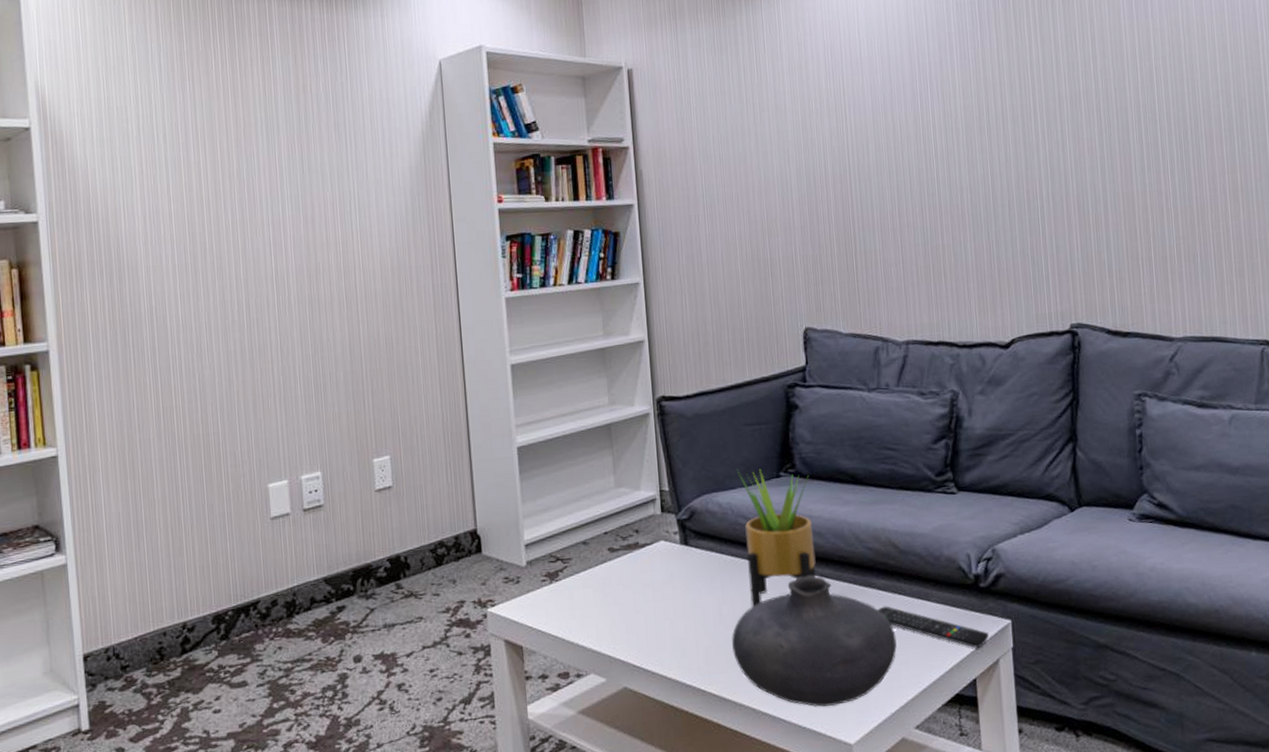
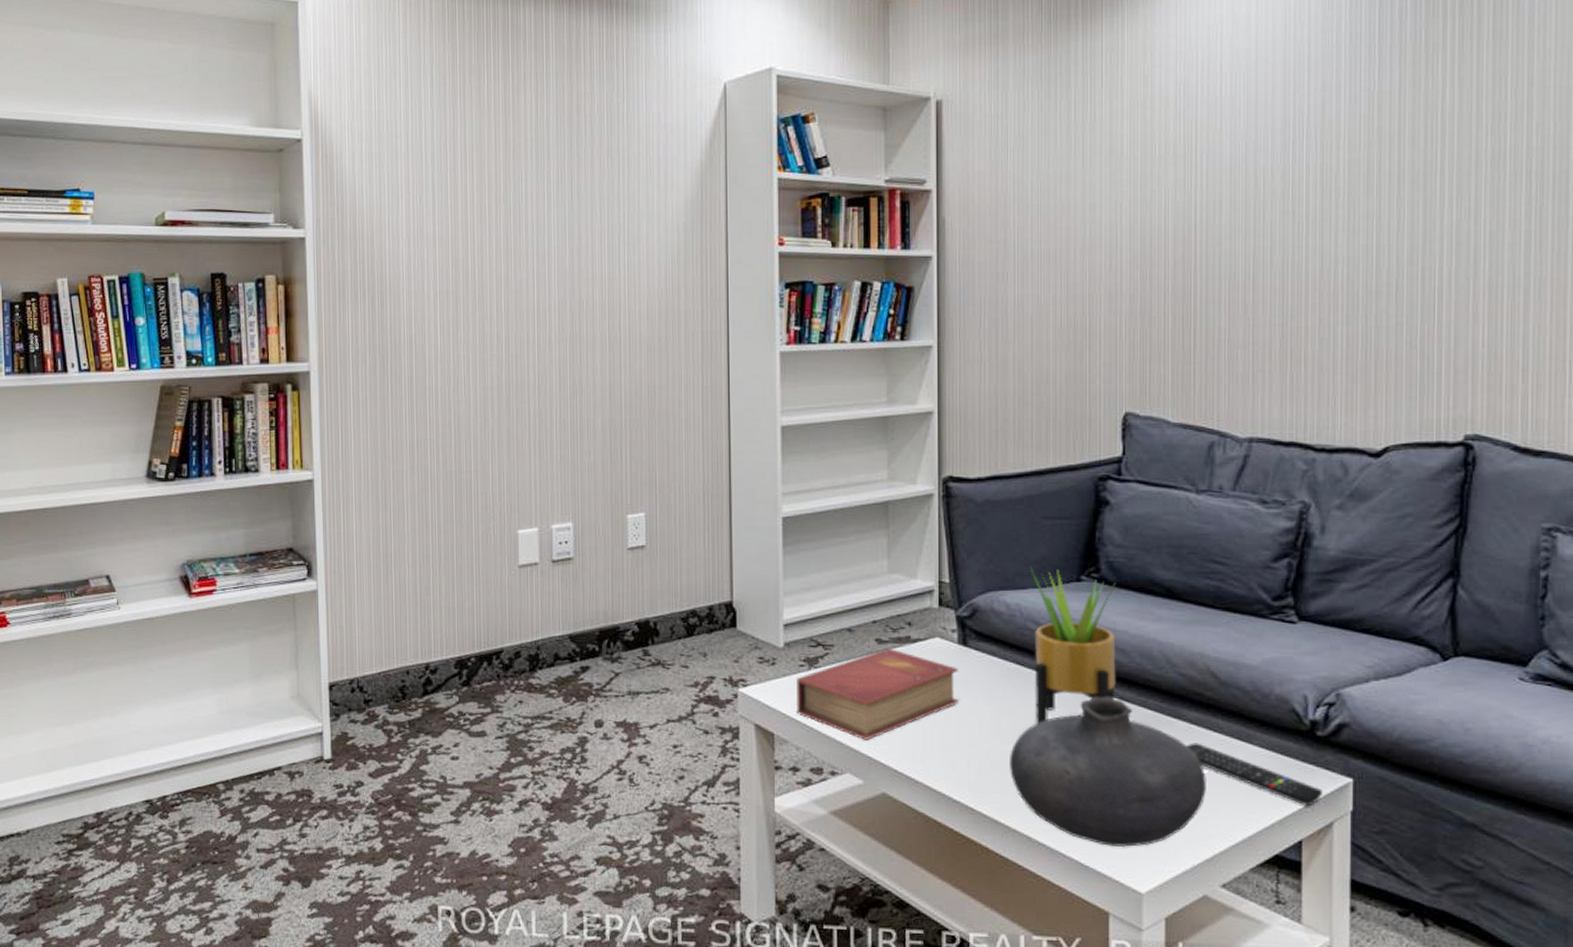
book: none [540,554,685,642] -> present [797,647,959,740]

